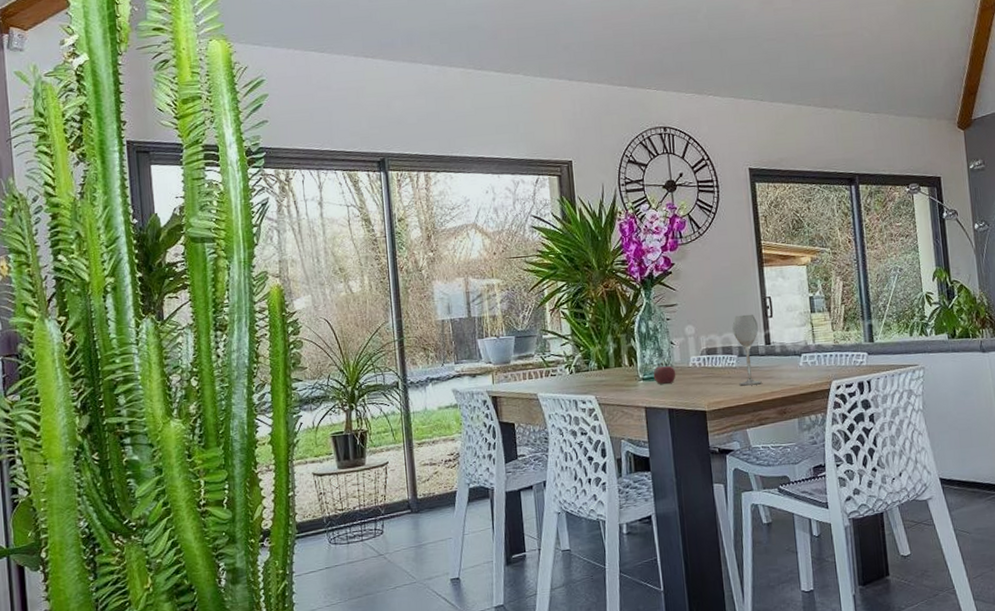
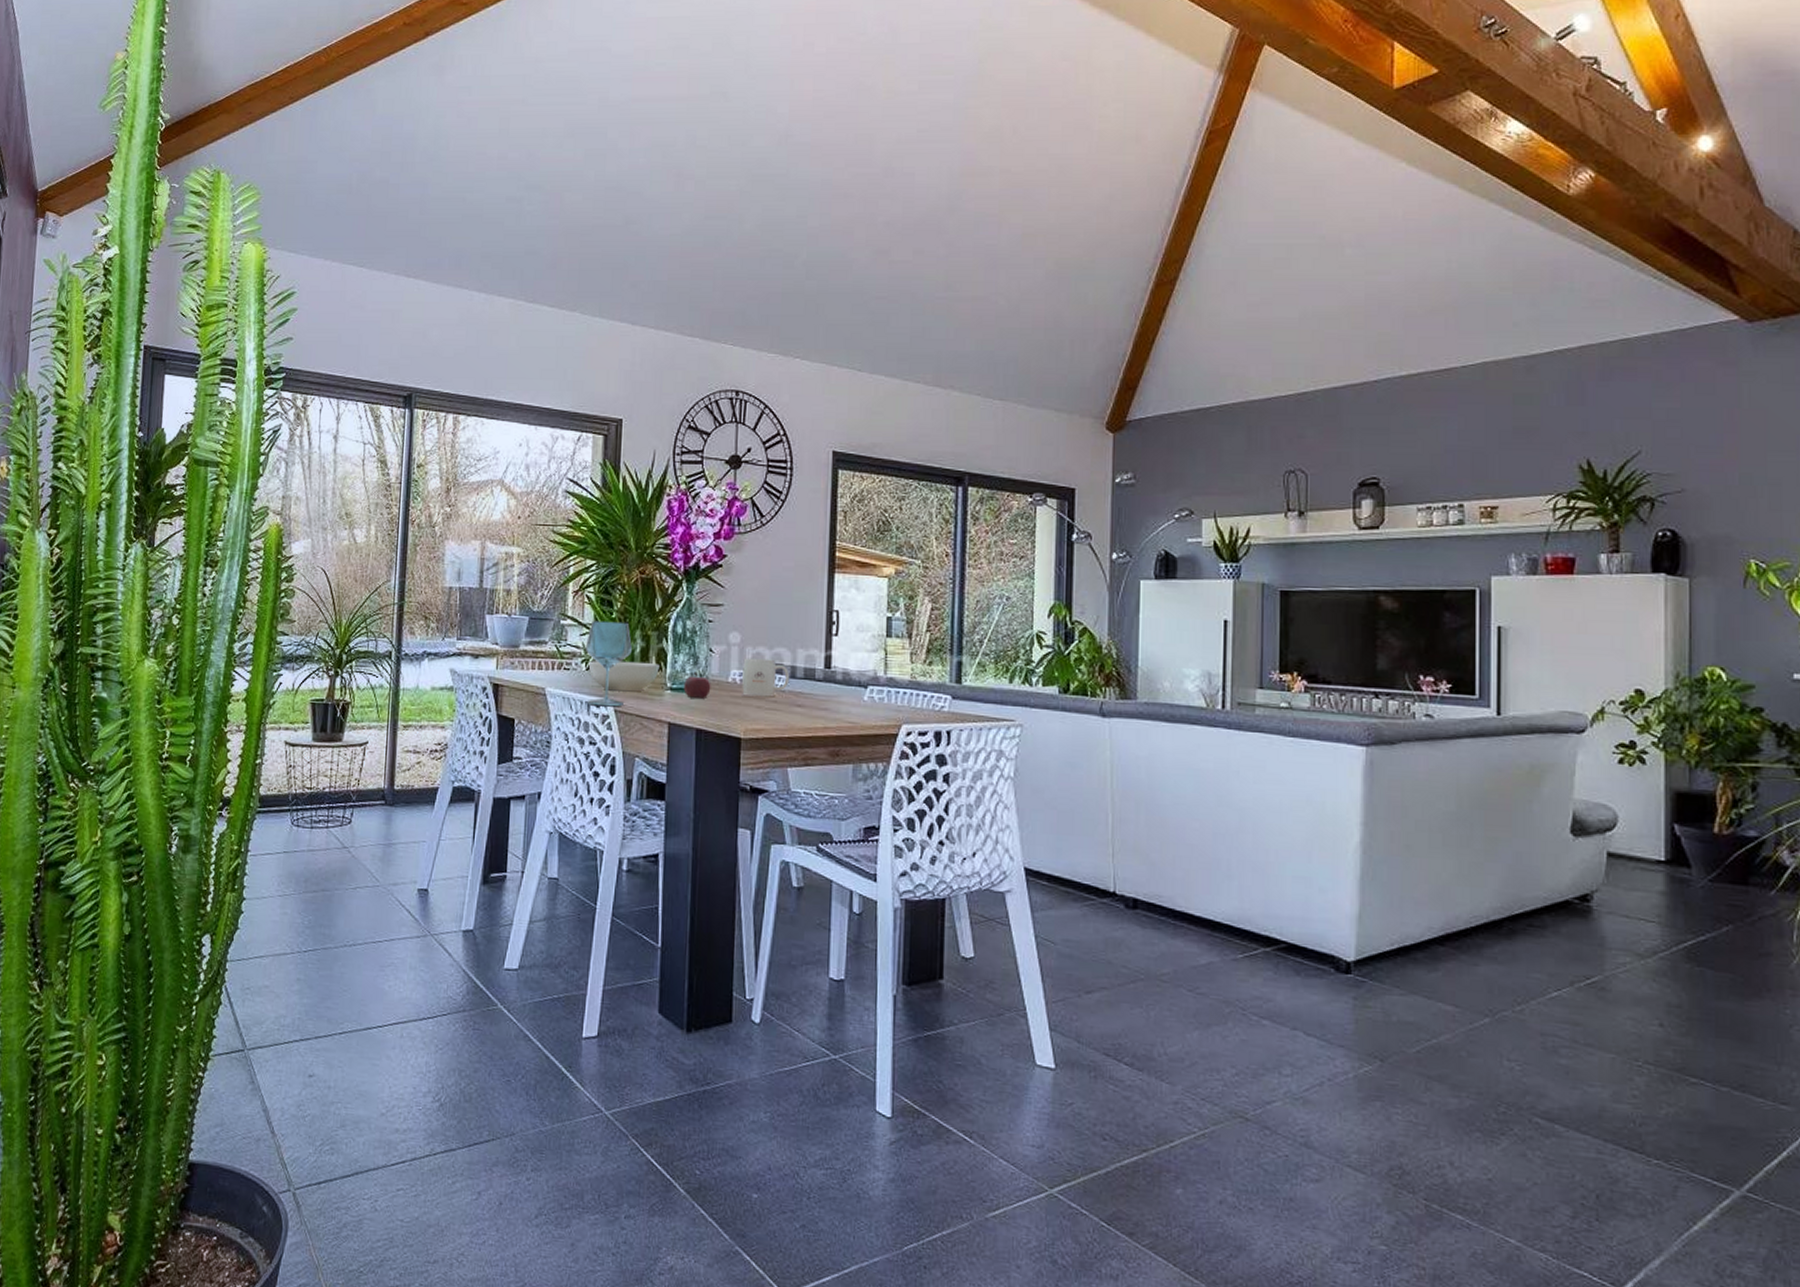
wine glass: none [566,329,606,403] -> present [585,620,632,707]
bowl: none [571,360,632,388] -> present [588,661,660,692]
mug: none [699,343,739,377] -> present [742,658,790,699]
wineglass: present [732,314,762,386] -> none [786,627,820,716]

